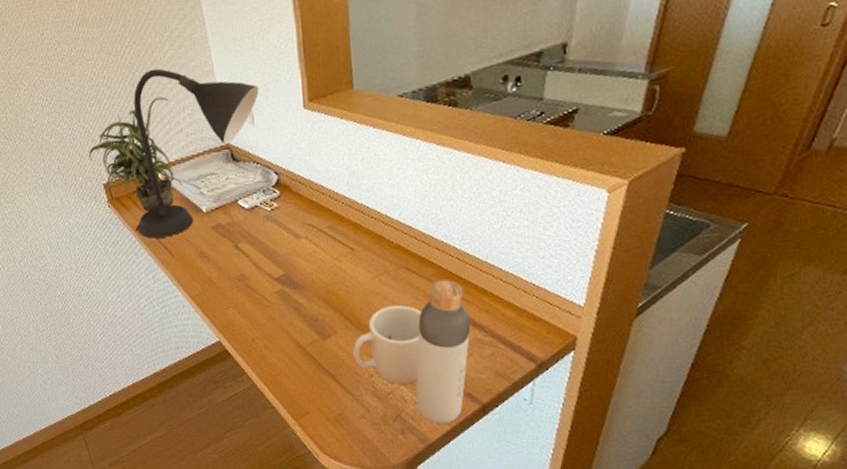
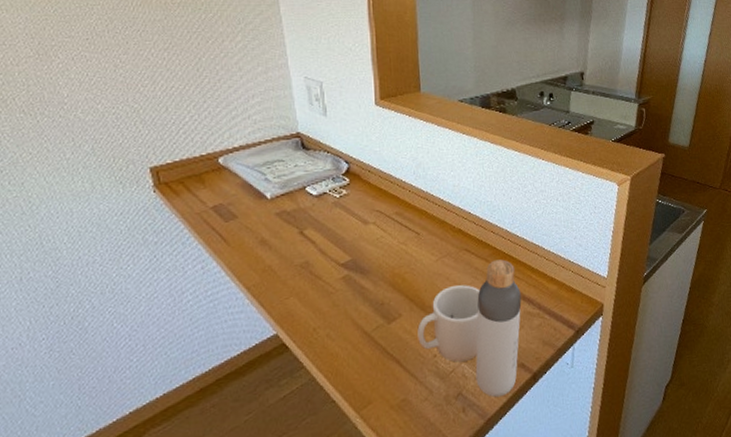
potted plant: present [89,96,183,211] -> none [136,83,247,197]
desk lamp: present [133,68,259,239] -> none [185,56,333,226]

